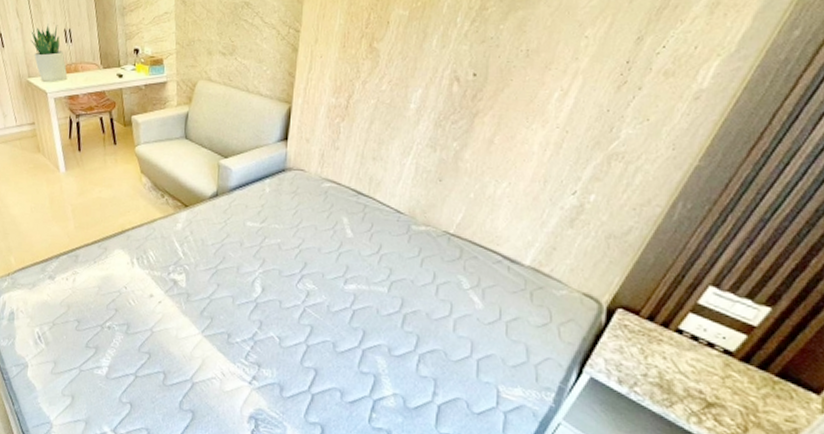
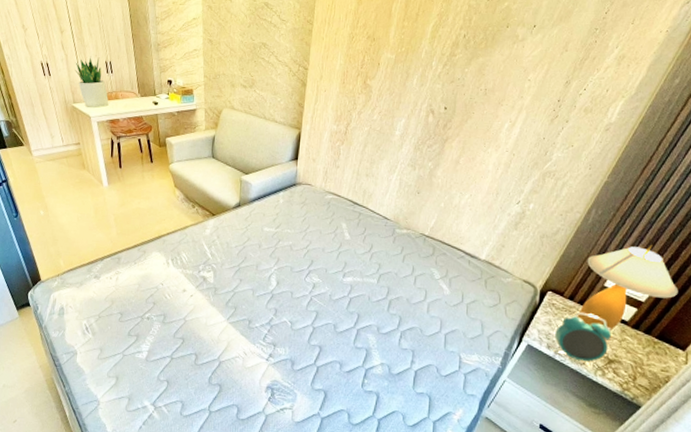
alarm clock: none [627,338,711,410] -> present [553,312,612,366]
table lamp: none [658,250,808,372] -> present [576,245,679,338]

